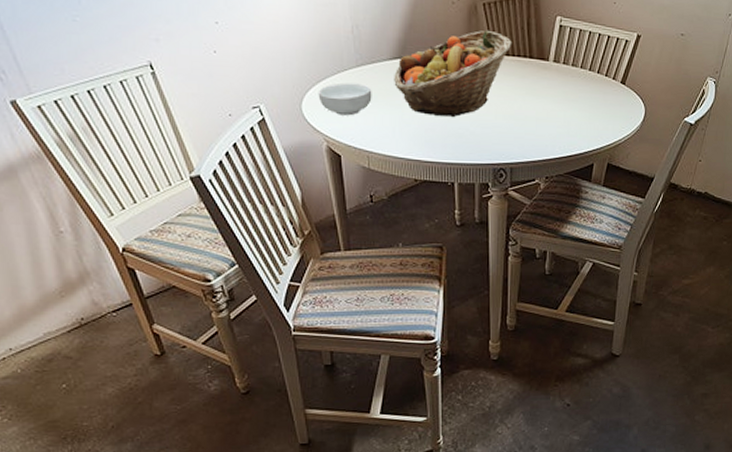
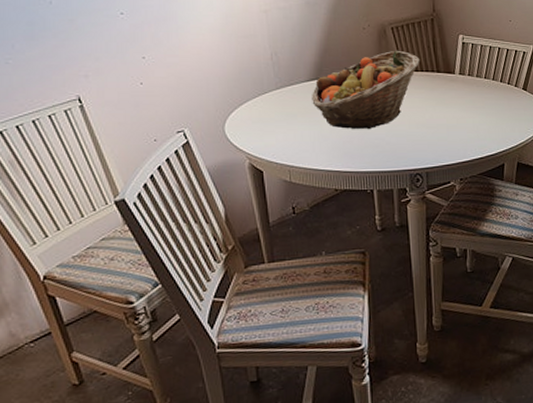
cereal bowl: present [318,82,372,116] -> none [240,104,292,134]

